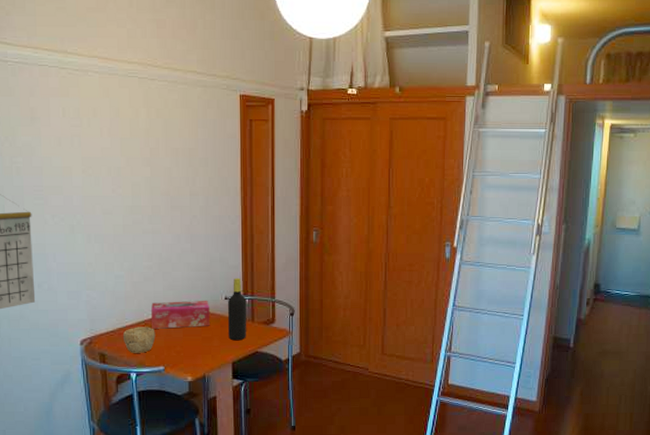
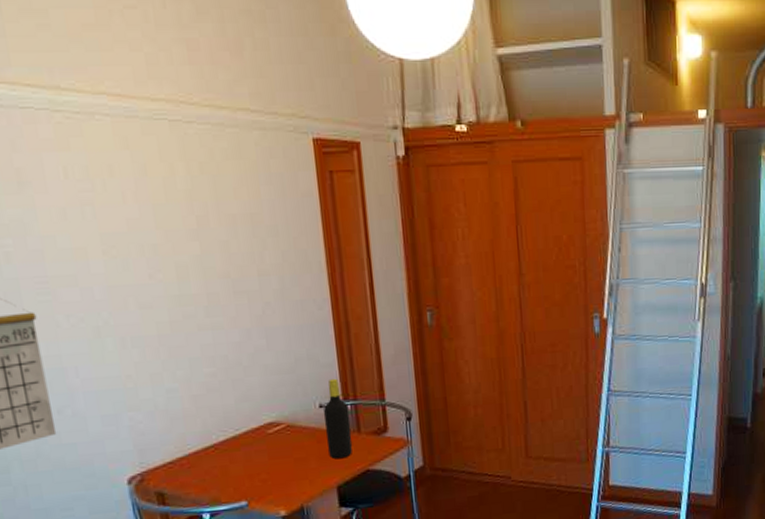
bowl: present [122,327,156,353] -> none [185,452,232,488]
tissue box: present [151,300,210,329] -> none [220,410,303,454]

